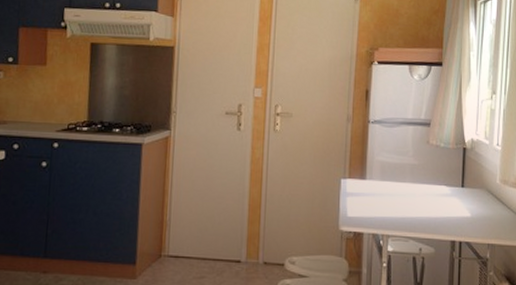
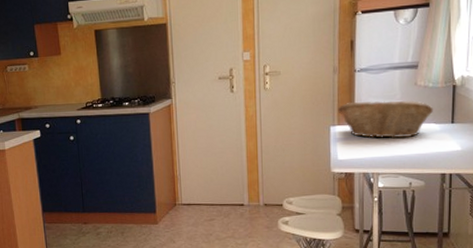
fruit basket: none [350,154,445,198] -> present [338,100,434,138]

